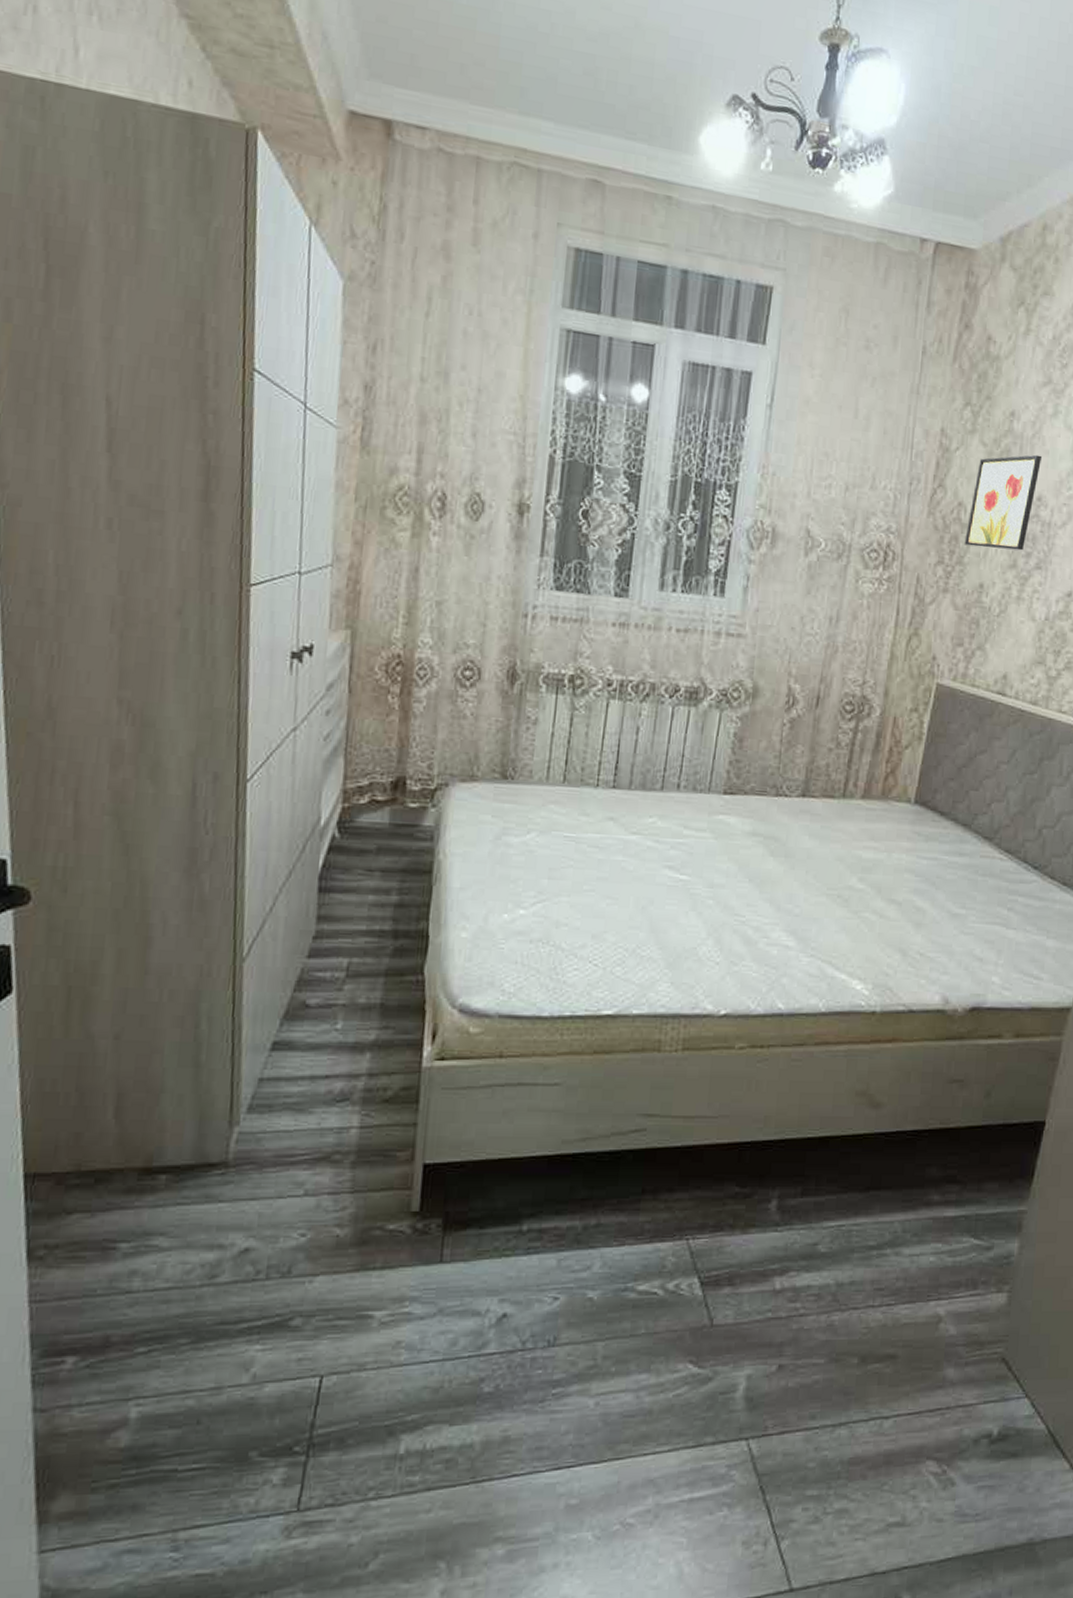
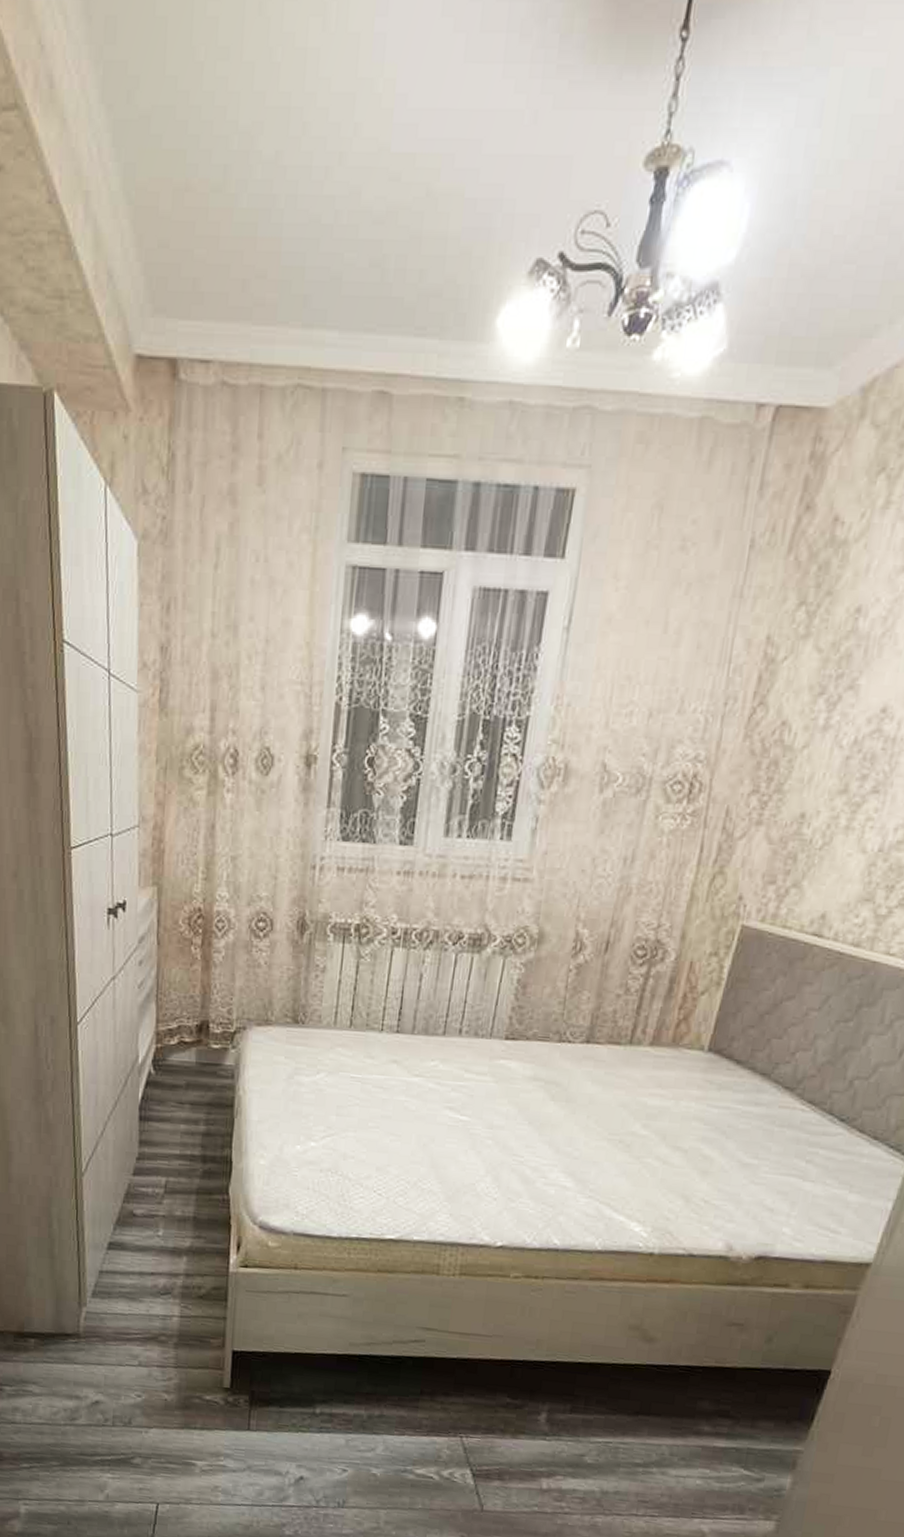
wall art: present [964,454,1043,551] -> none [785,657,893,773]

